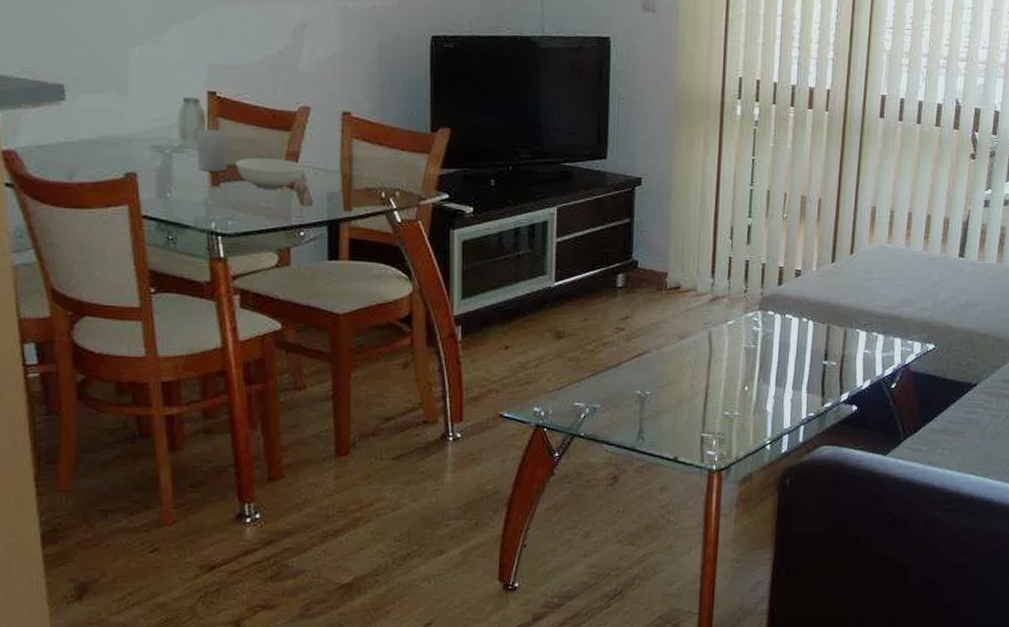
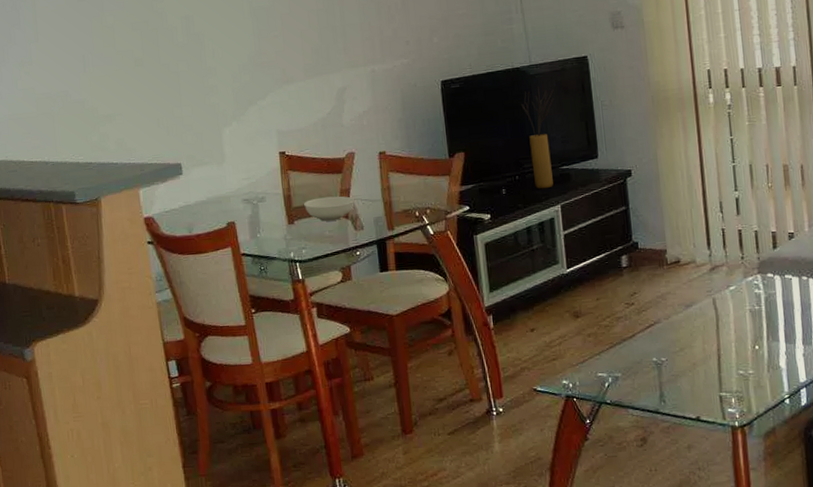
vase: present [177,97,206,158] -> none [259,158,280,205]
candle holder: present [196,129,229,172] -> none [274,180,299,214]
vase: none [526,62,566,186] -> present [521,86,554,189]

